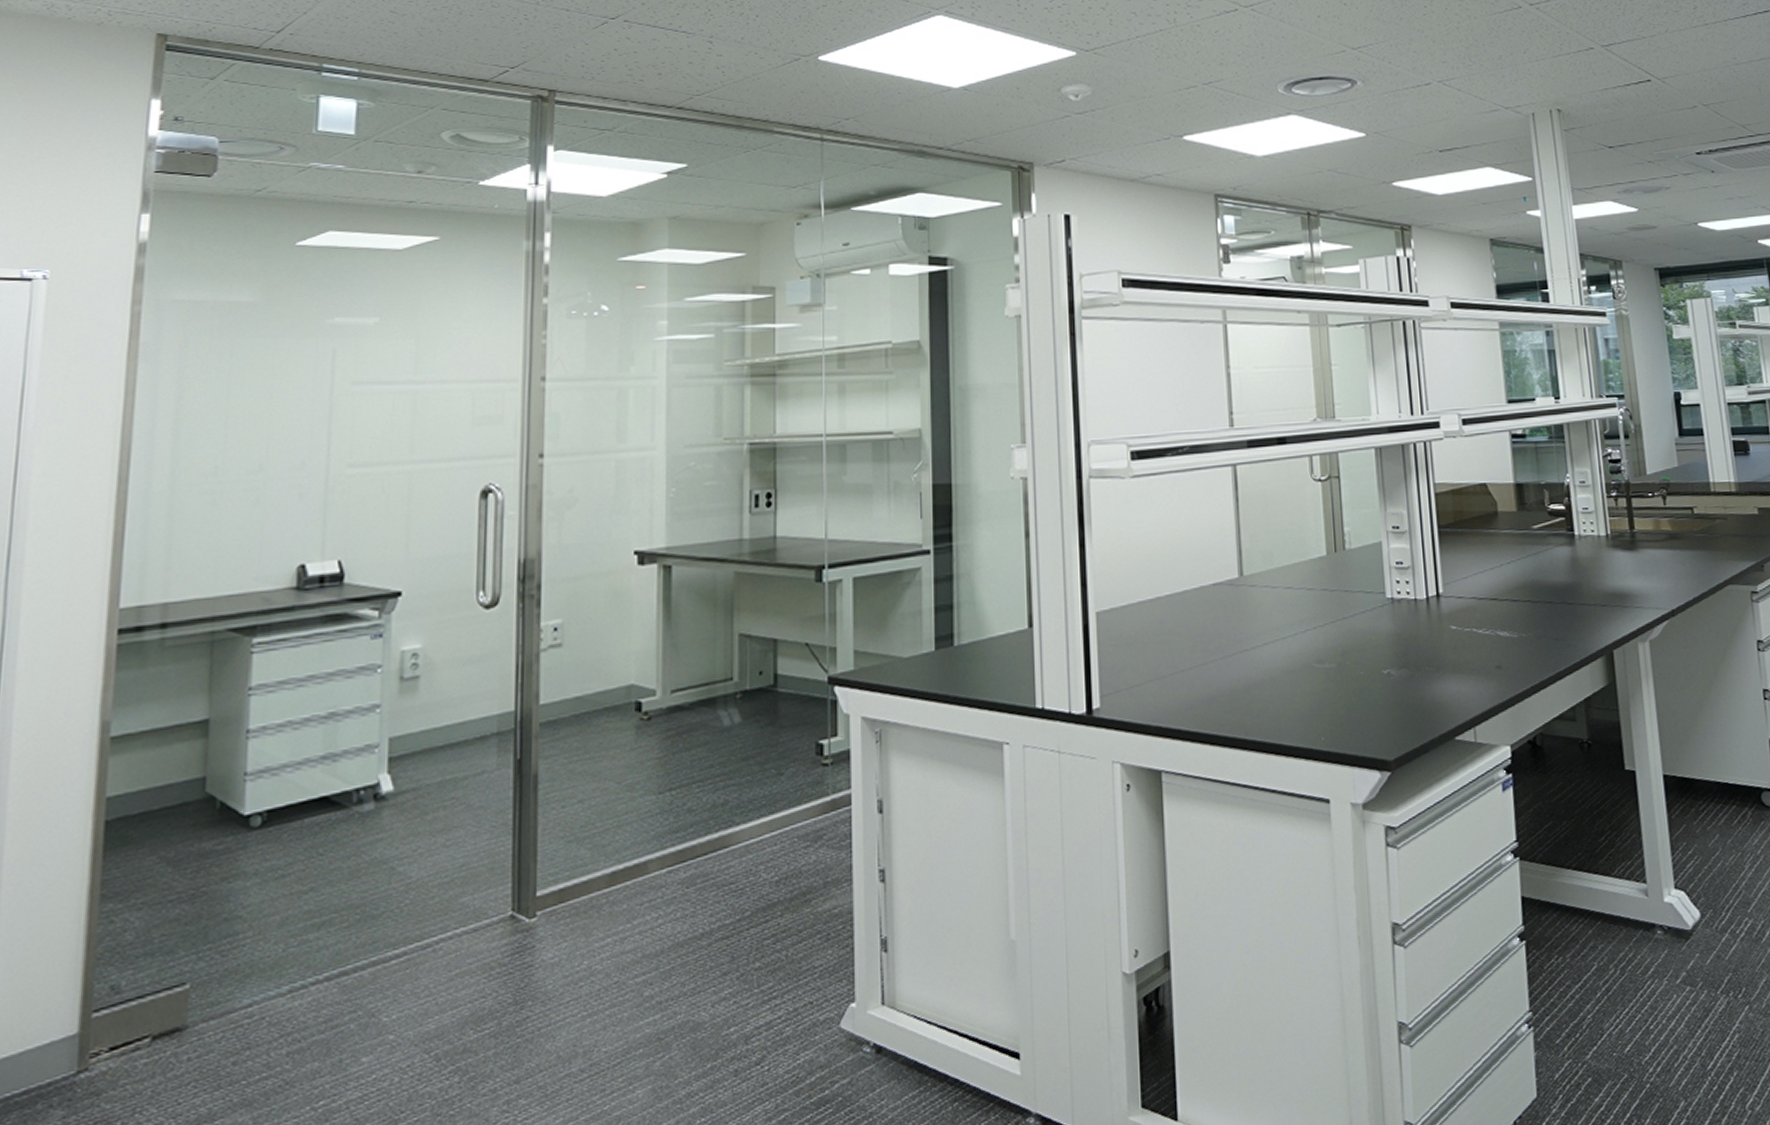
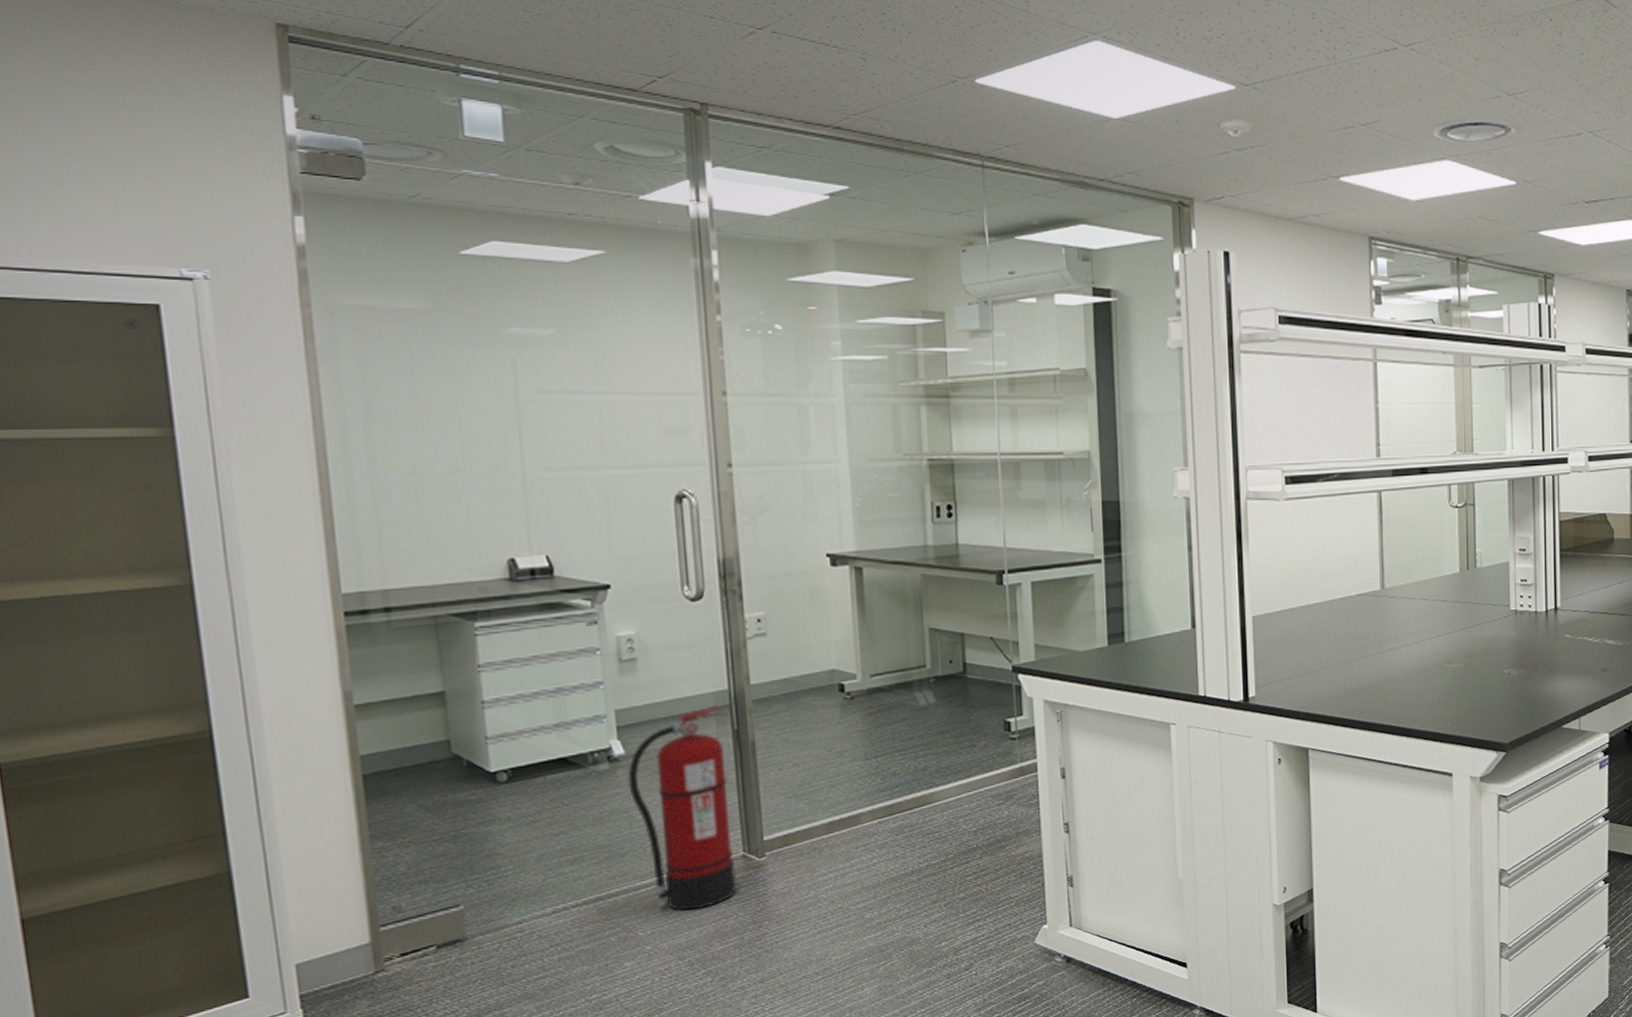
fire extinguisher: none [393,730,513,988] -> present [628,705,738,911]

